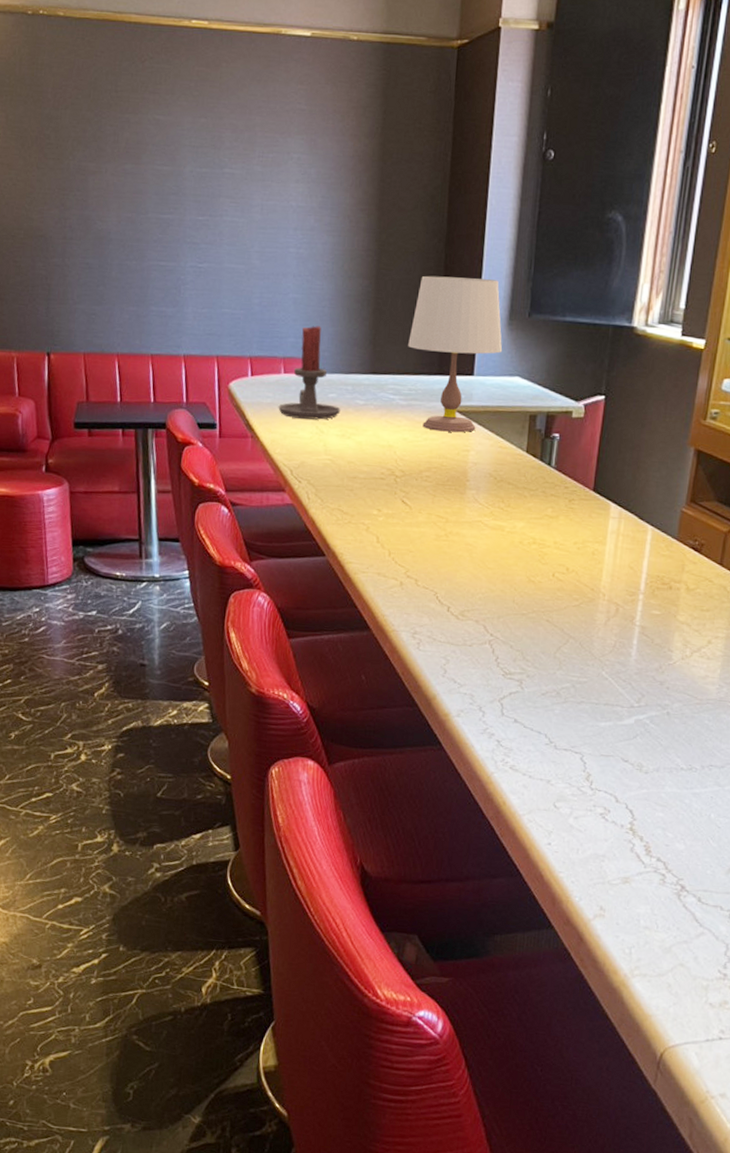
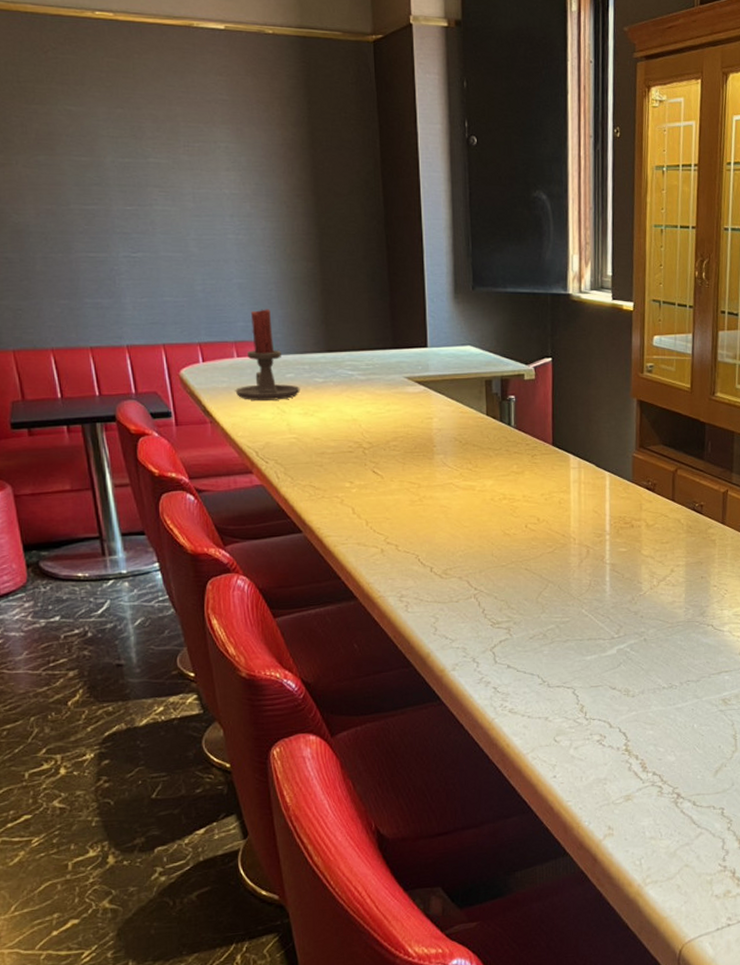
table lamp: present [408,275,503,433] -> none [360,256,452,402]

